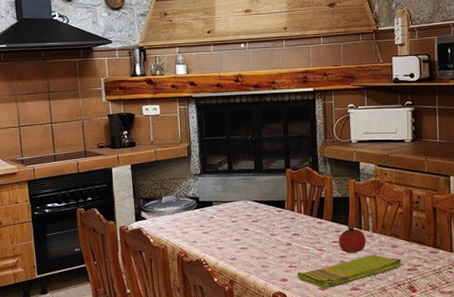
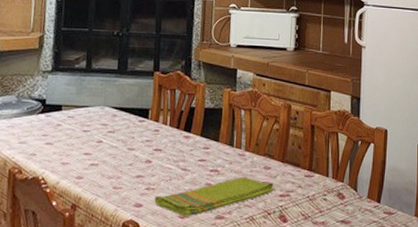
fruit: present [338,224,366,253] -> none [205,140,237,175]

